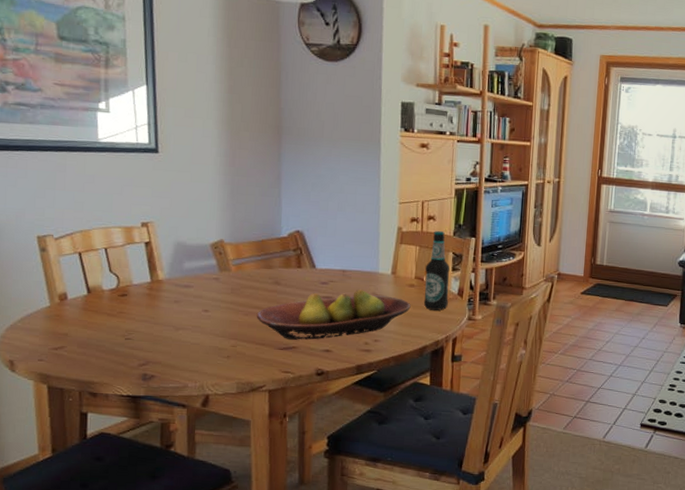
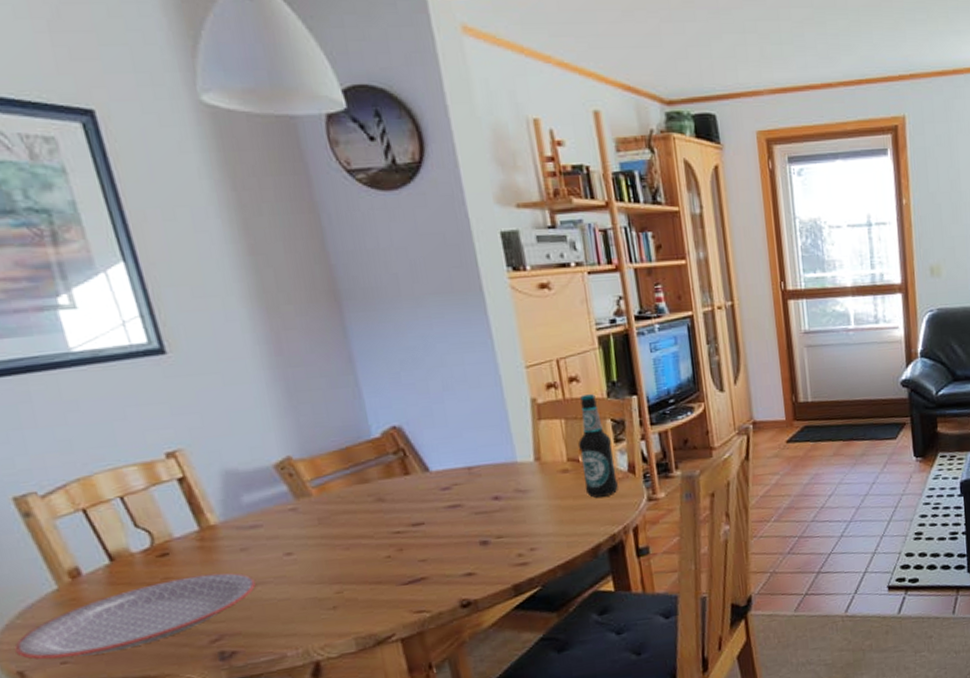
plate: none [12,314,179,359] -> present [14,573,256,660]
fruit bowl: present [256,289,411,340] -> none [360,487,570,570]

